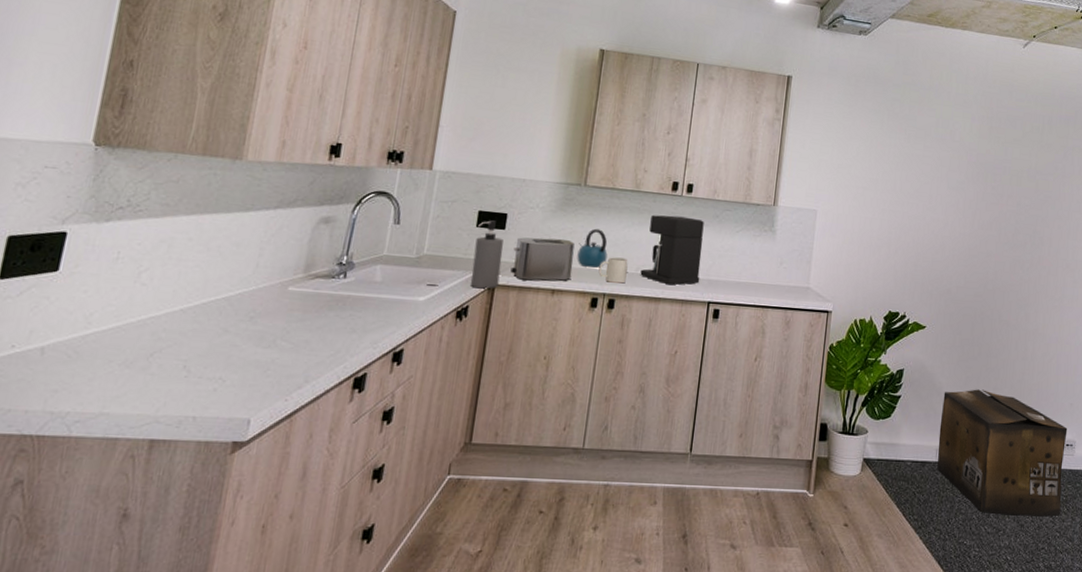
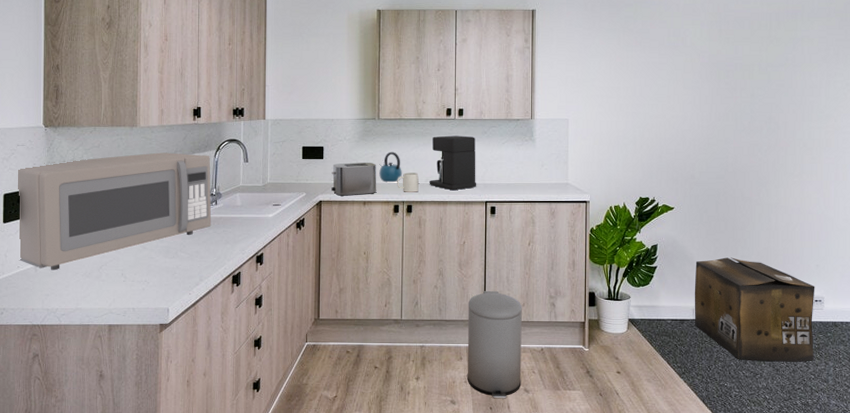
microwave: none [15,196,346,355] -> present [18,152,212,271]
soap dispenser: present [471,220,504,289] -> none [303,153,324,205]
pedal bin: none [660,416,739,557] -> present [467,291,522,399]

